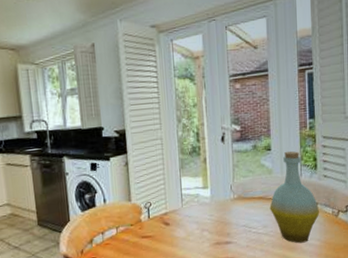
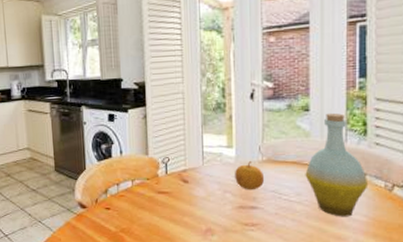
fruit: none [211,199,237,227] -> present [235,160,265,191]

